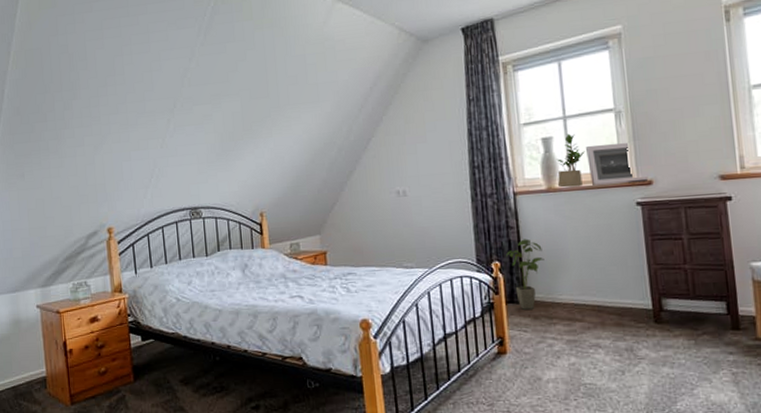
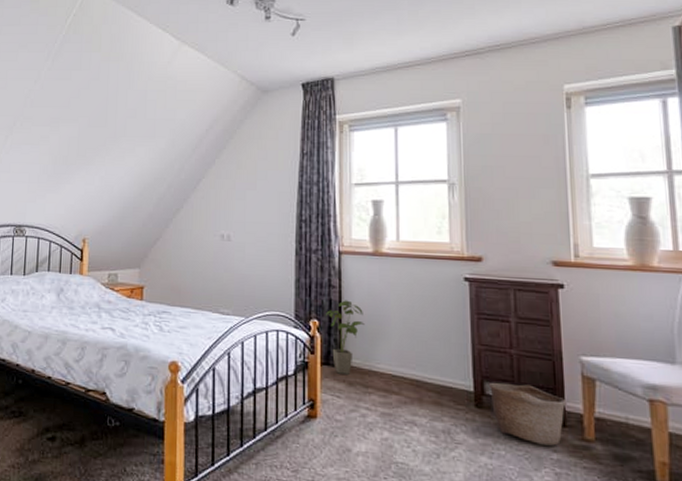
potted plant: present [556,134,585,188] -> none [384,199,415,254]
picture frame: present [586,141,649,187] -> none [417,213,479,258]
basket: none [667,295,740,349] -> present [489,382,567,446]

